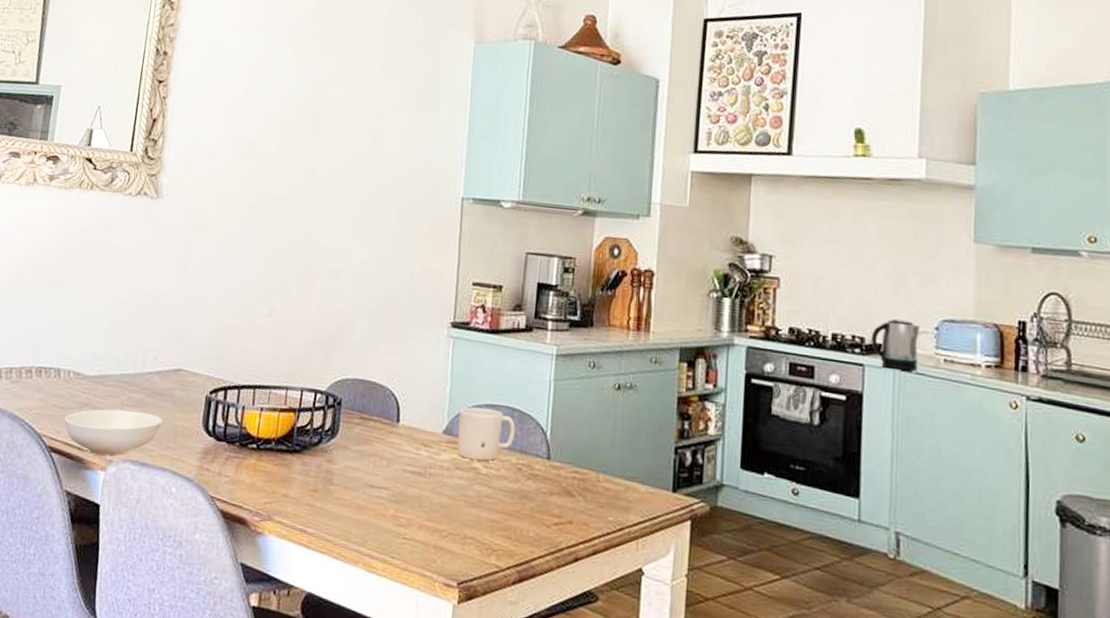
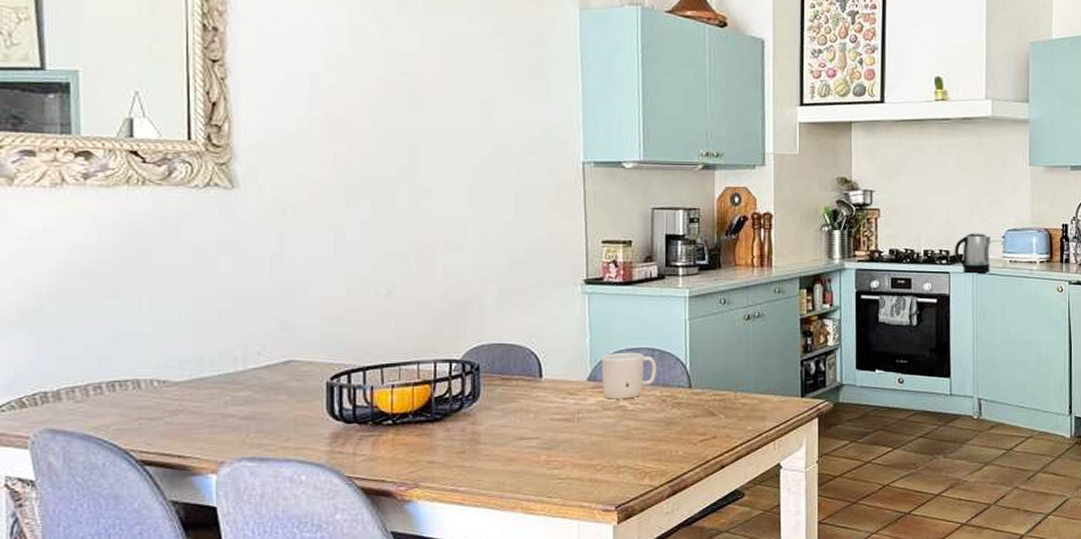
bowl: present [64,409,163,457] -> none [155,408,279,459]

